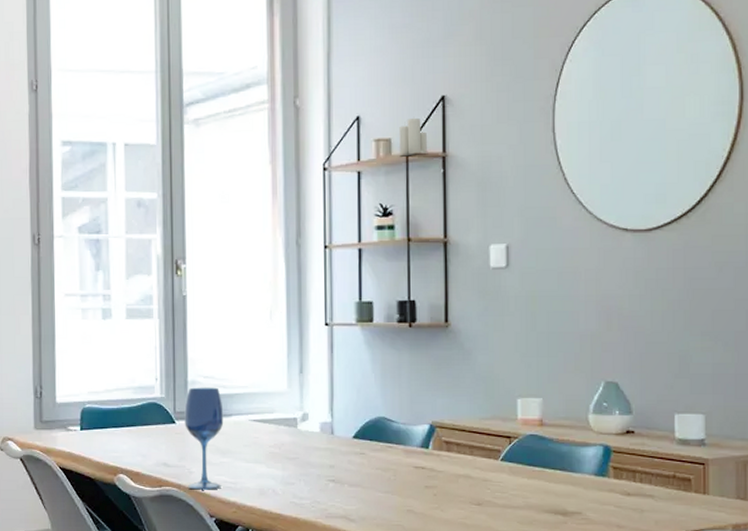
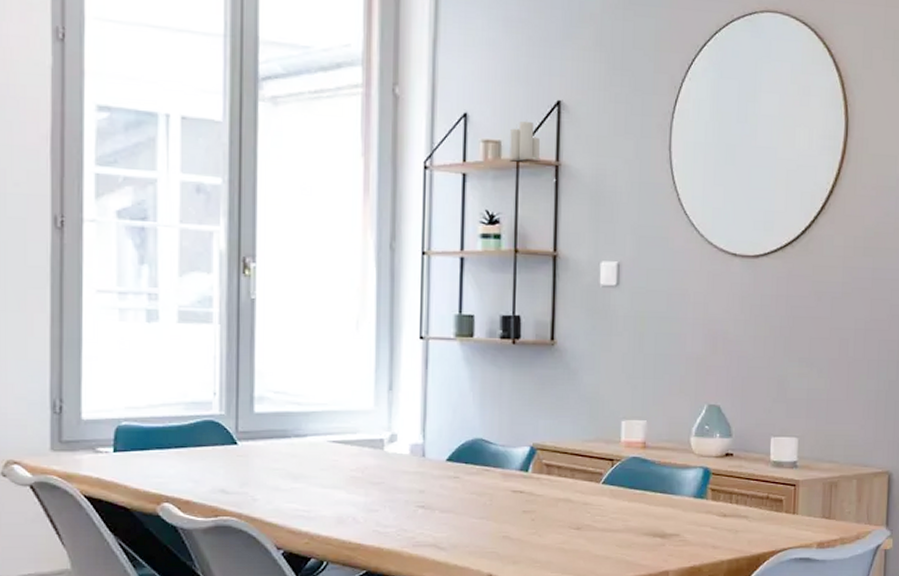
wineglass: present [184,387,224,490] -> none [249,403,297,519]

